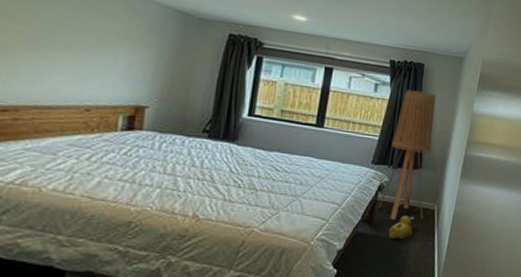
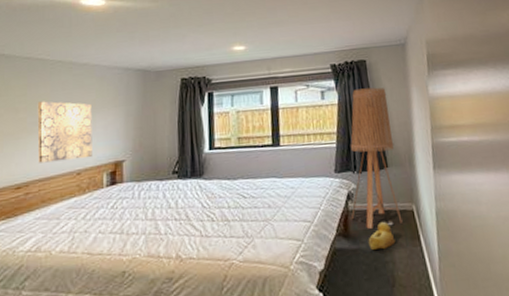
wall art: none [35,16,115,96] -> present [37,101,93,163]

